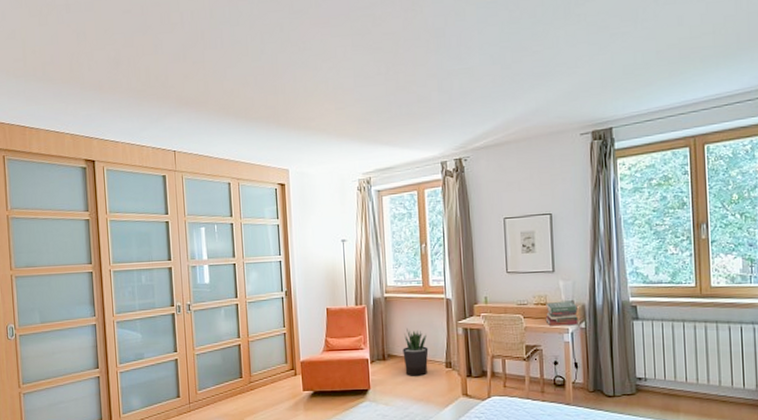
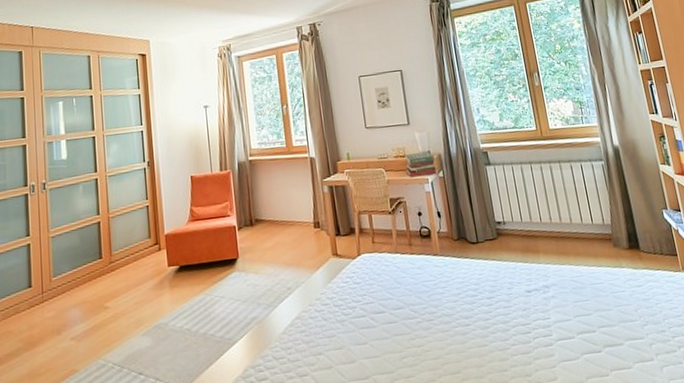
planter: present [402,327,429,376] -> none [270,190,296,241]

